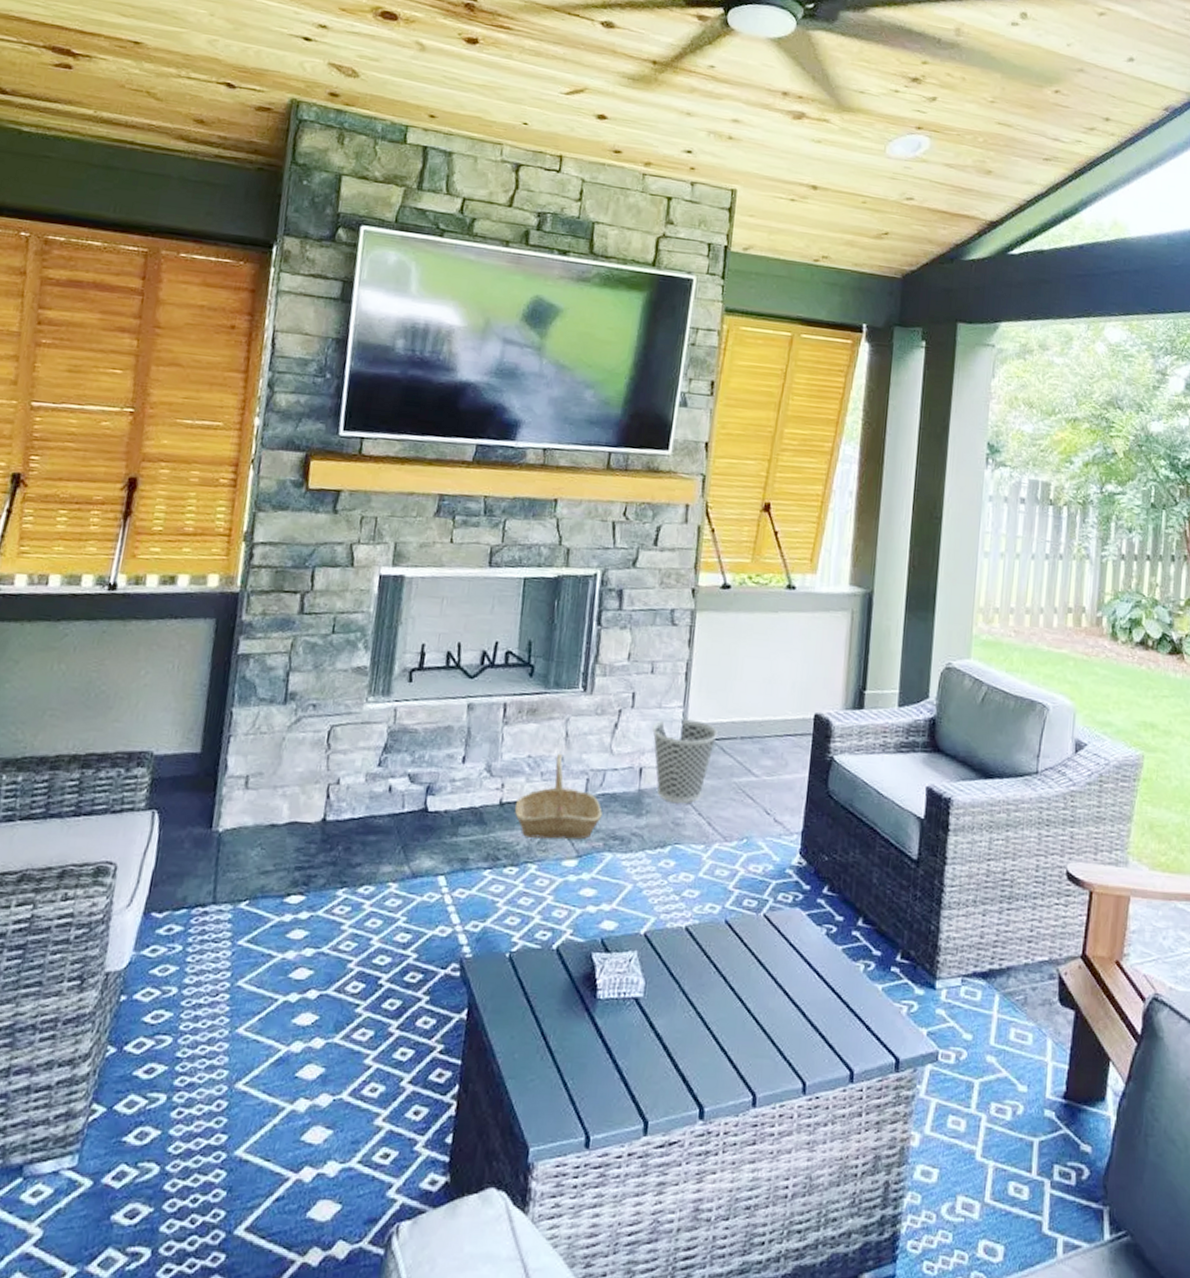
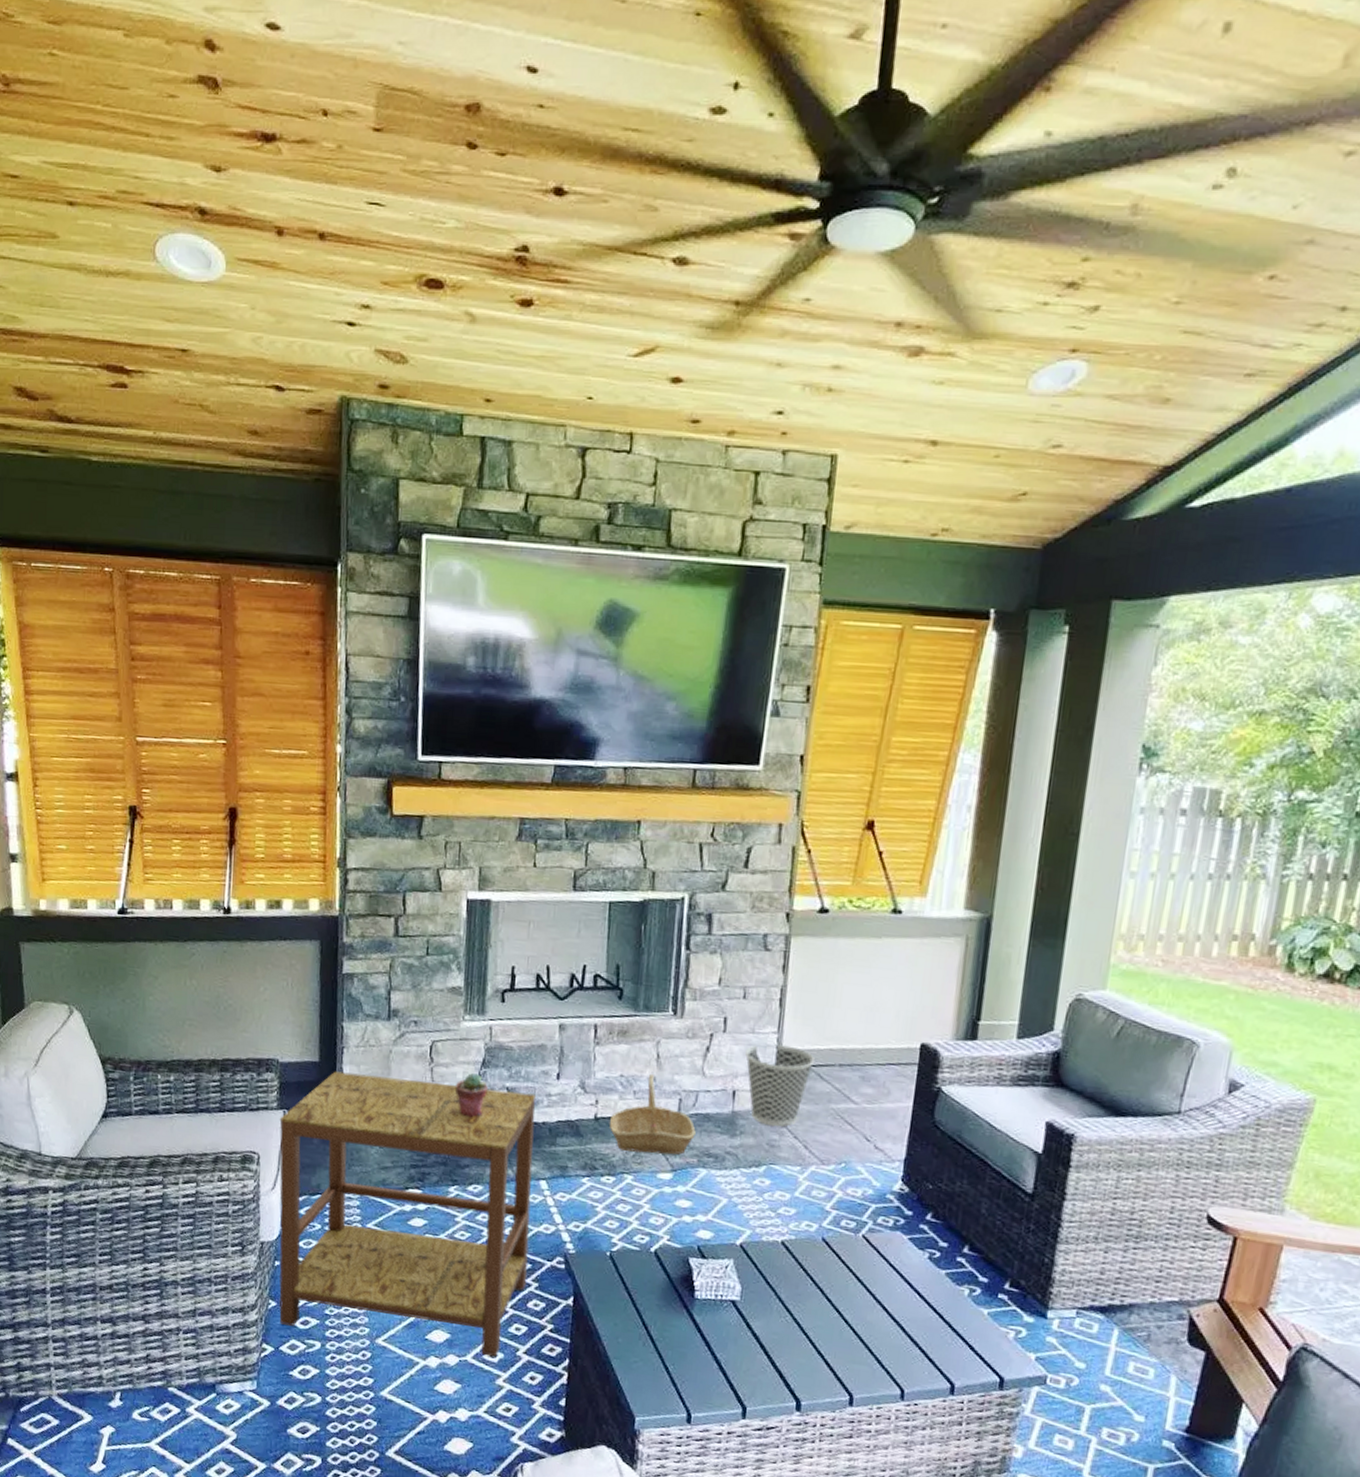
side table: none [118,763,439,1091] -> present [279,1071,536,1357]
potted succulent: none [352,760,388,809] -> present [455,1073,488,1118]

